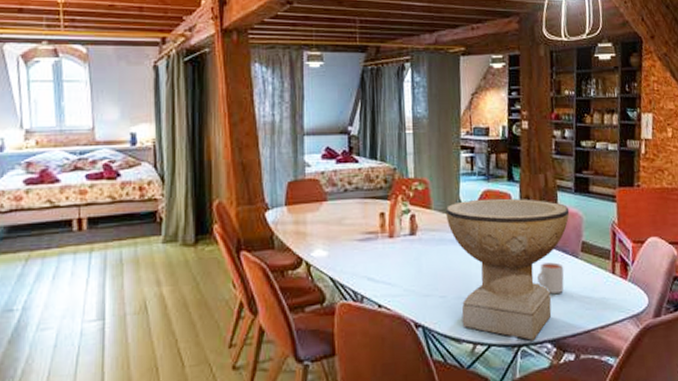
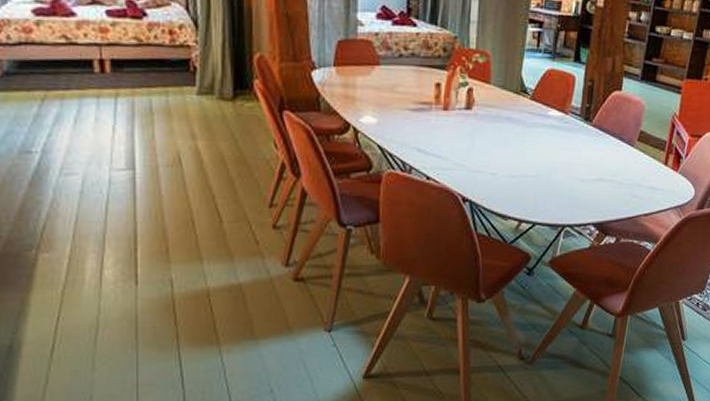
decorative bowl: present [445,198,570,341] -> none [505,78,633,222]
mug: present [537,262,565,294] -> none [590,149,618,179]

